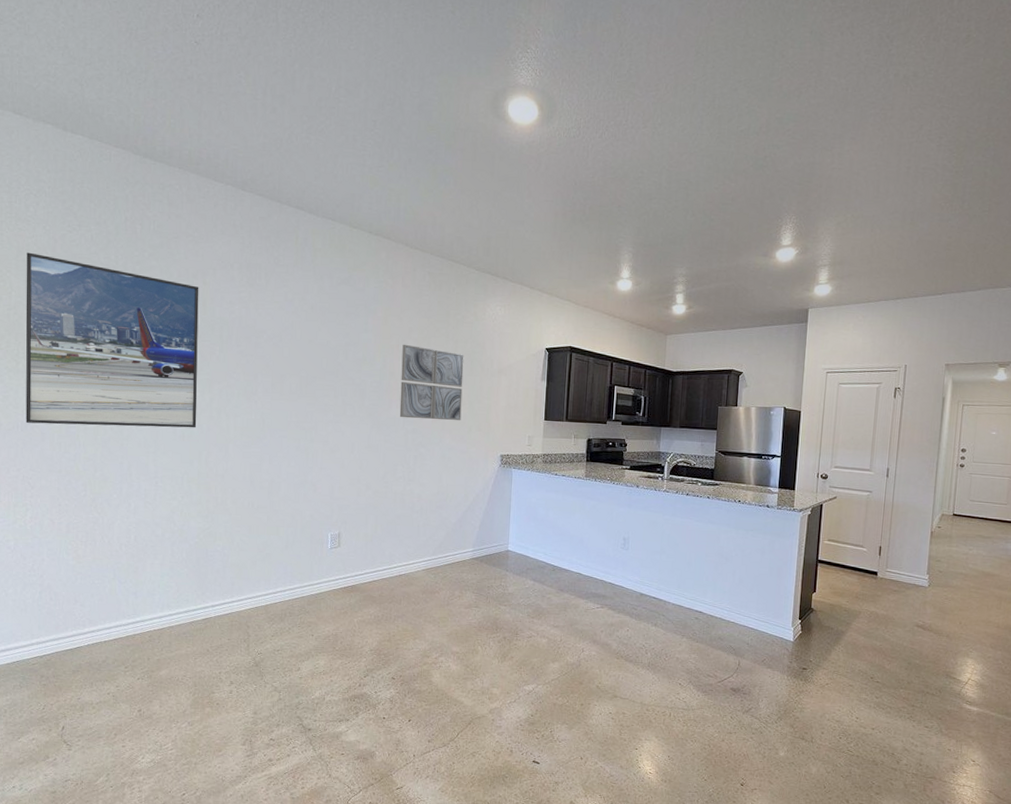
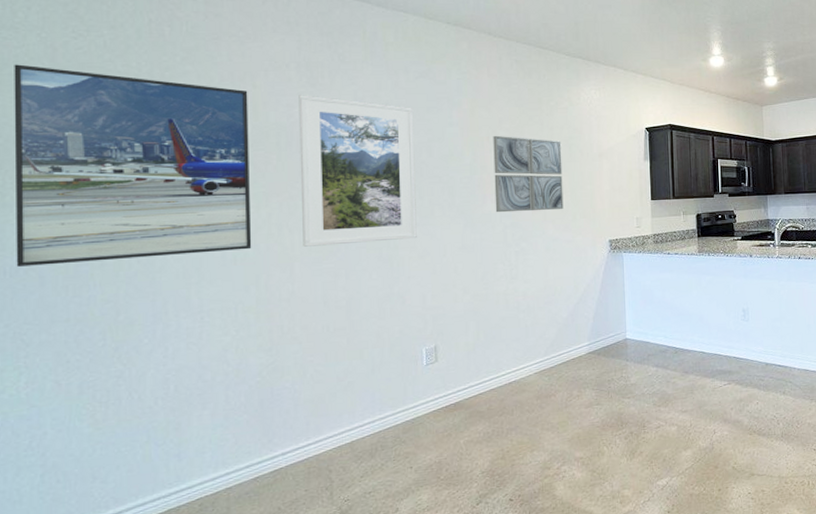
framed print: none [236,293,335,434] -> present [299,95,417,247]

